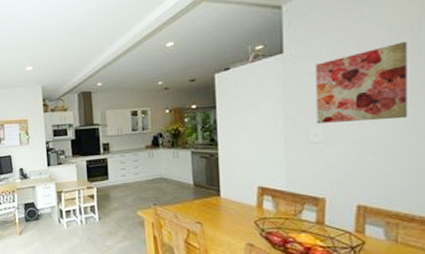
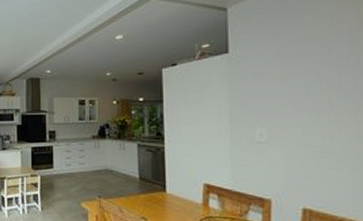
wall art: present [315,41,408,124] -> none [259,49,350,124]

